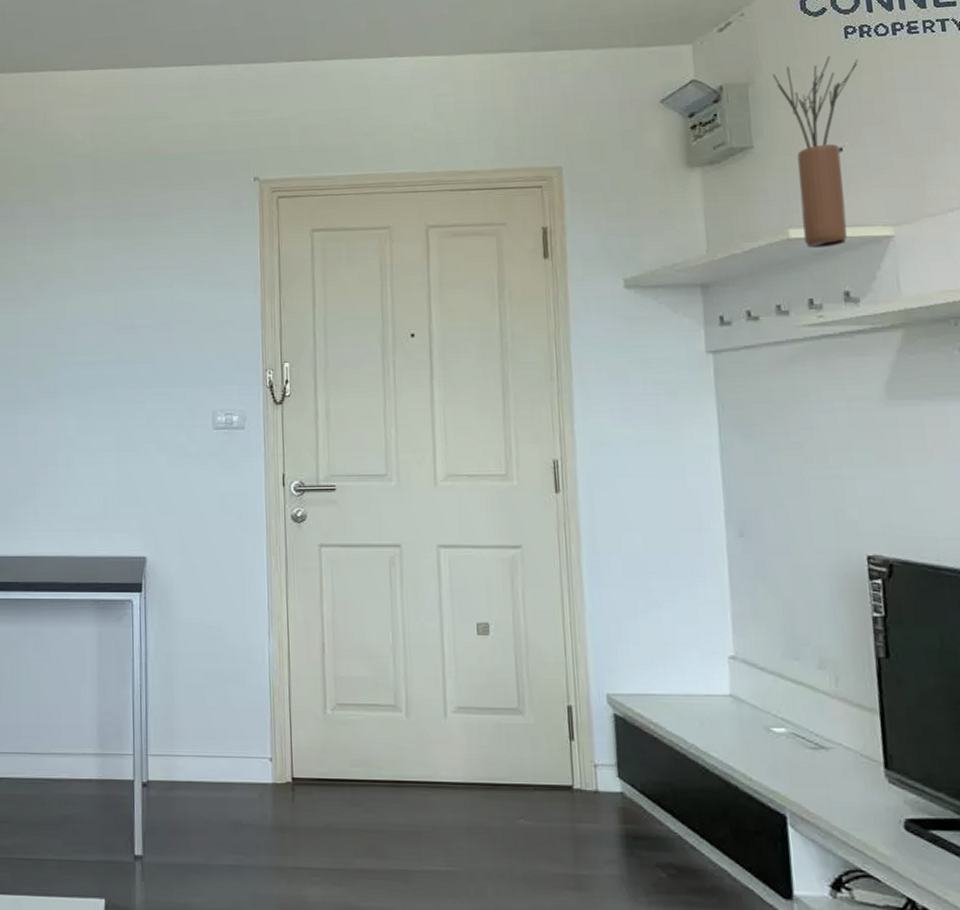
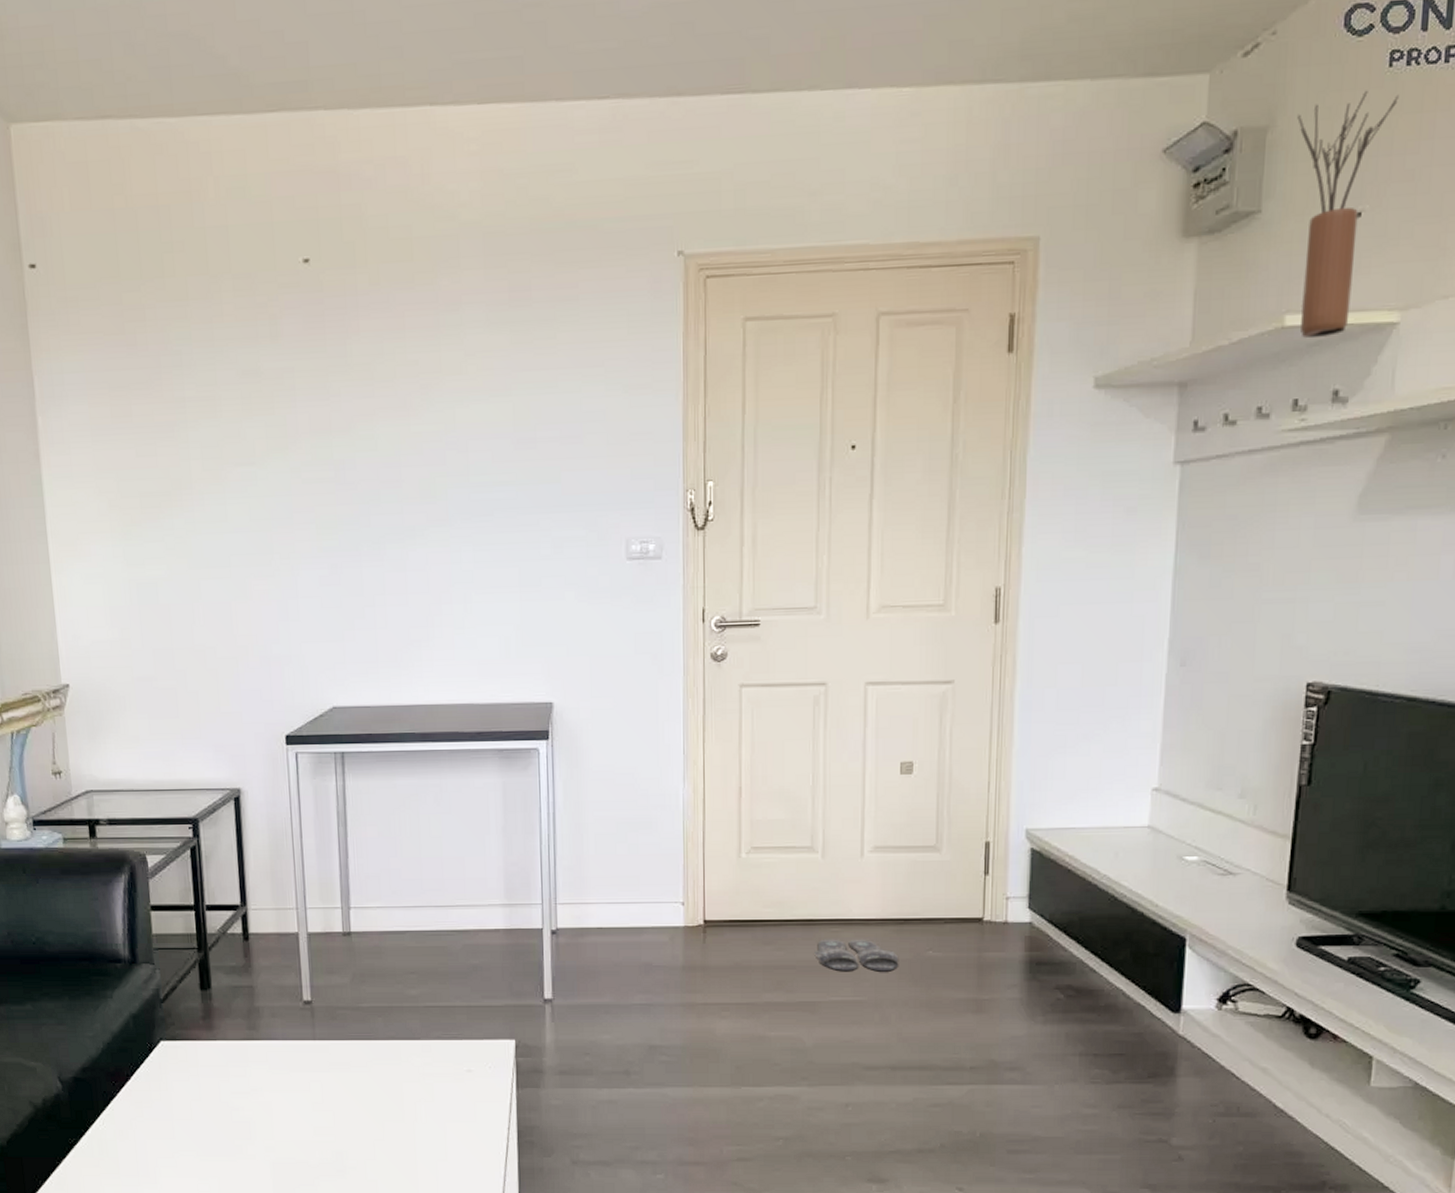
slippers: none [404,802,491,840] -> present [814,939,899,972]

